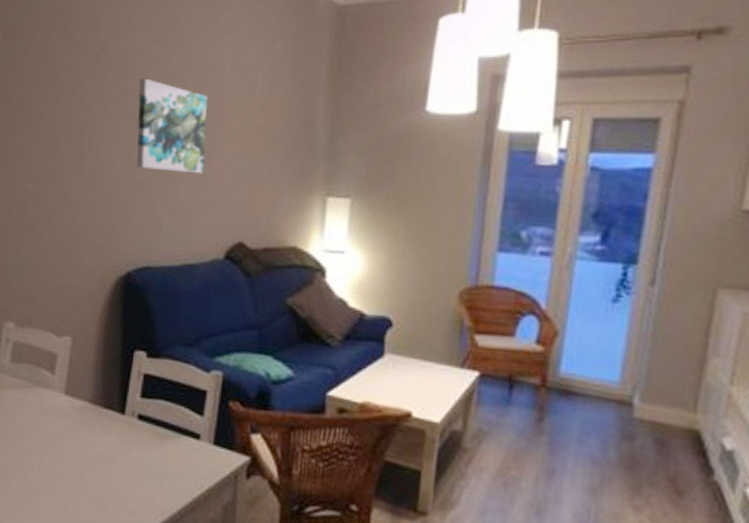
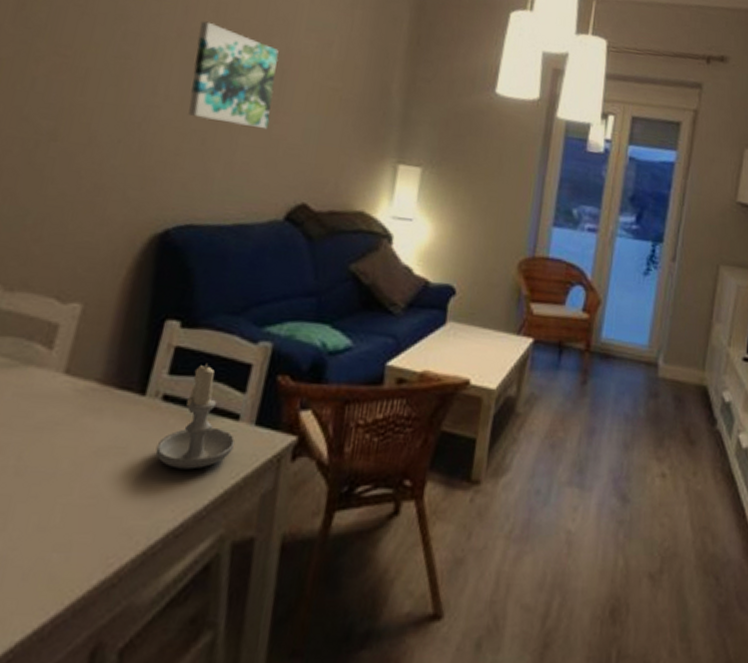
candle: none [136,388,199,479] -> present [155,362,236,470]

